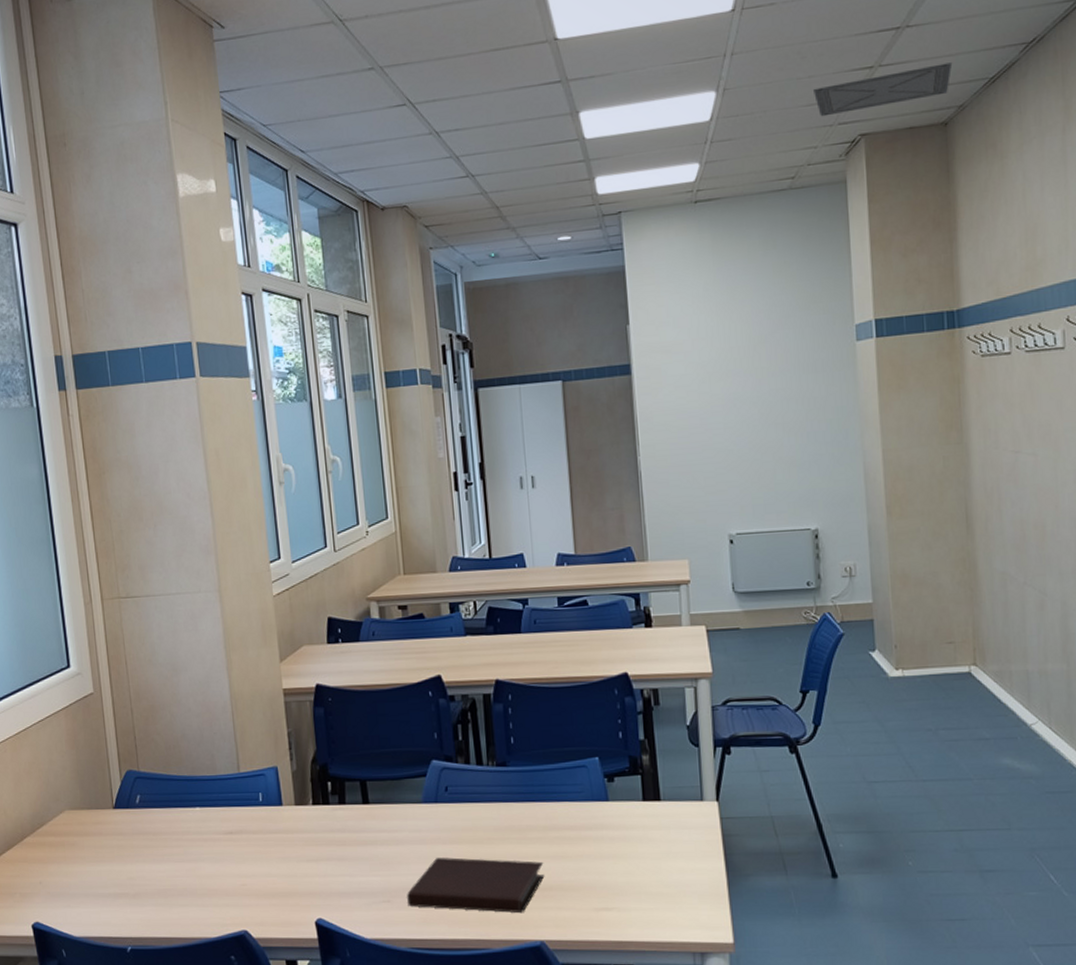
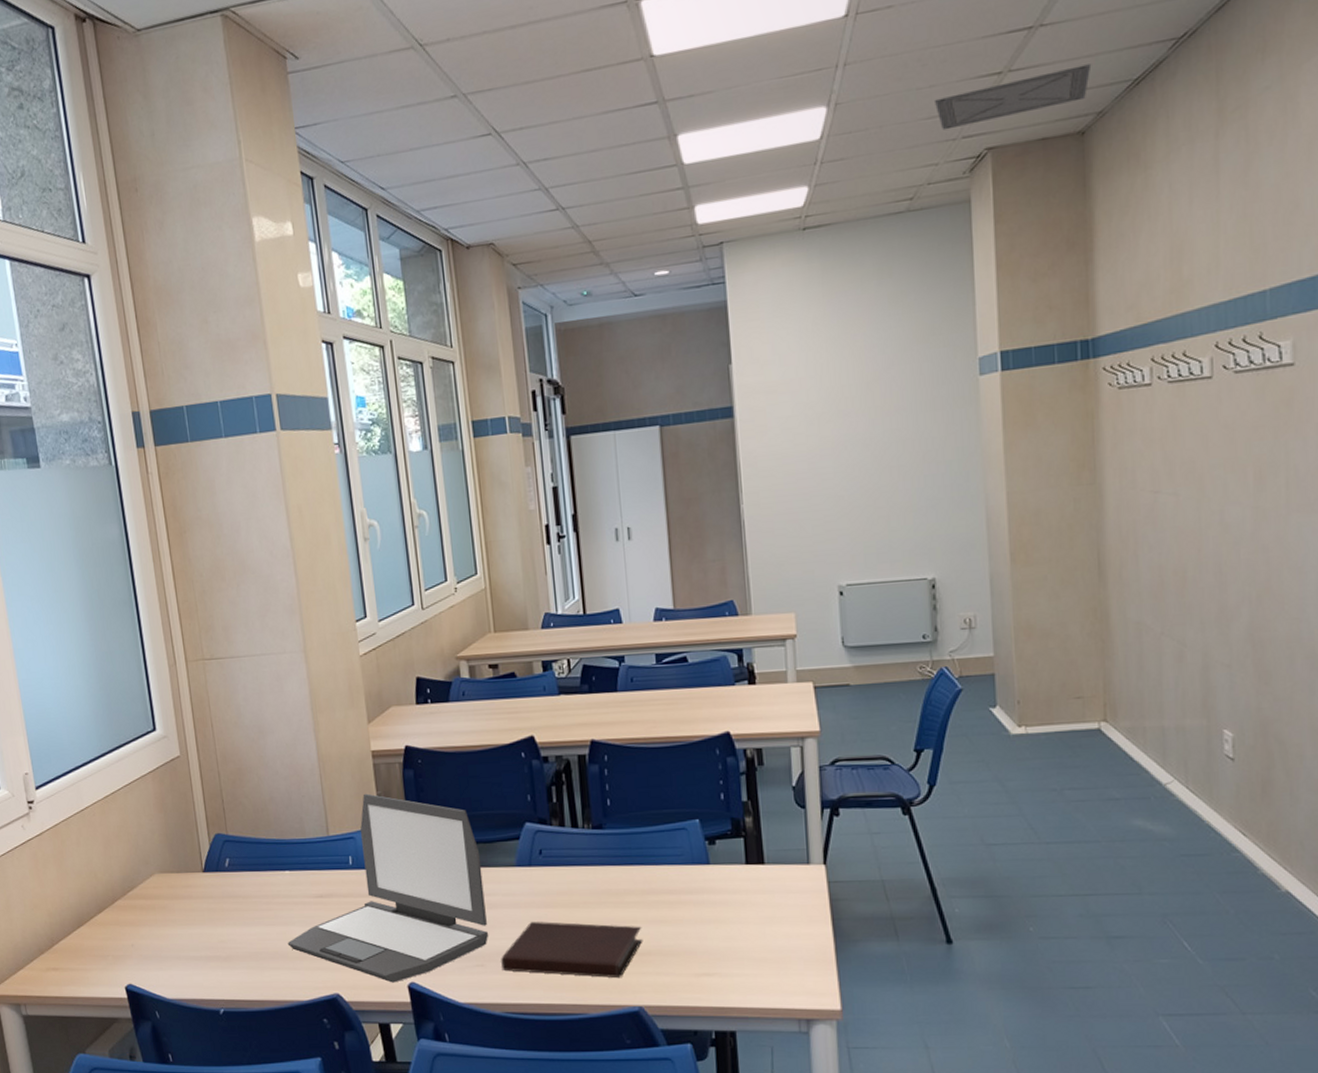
laptop: none [196,731,395,919] -> present [287,793,488,983]

